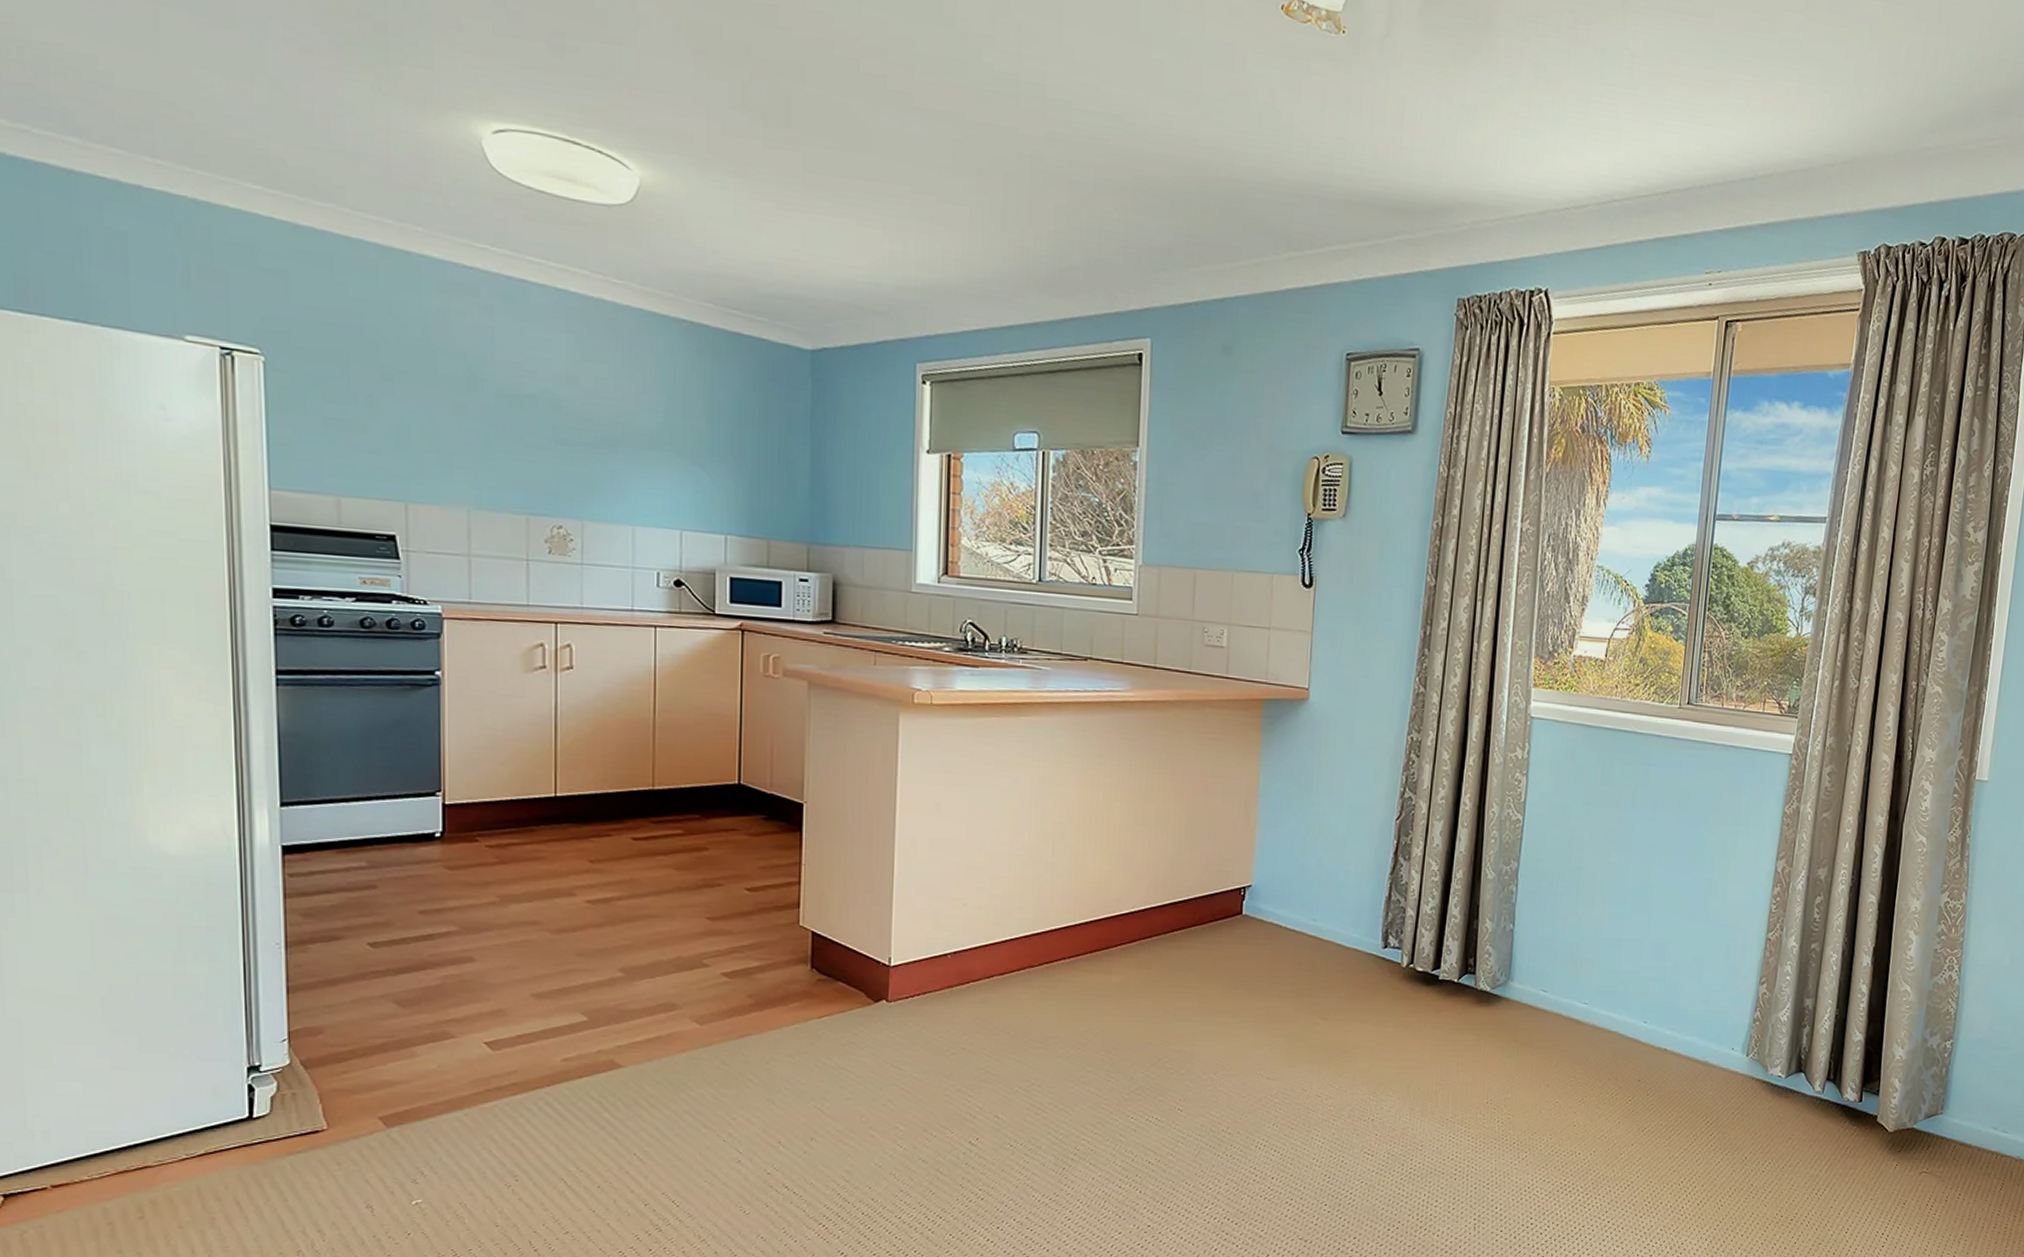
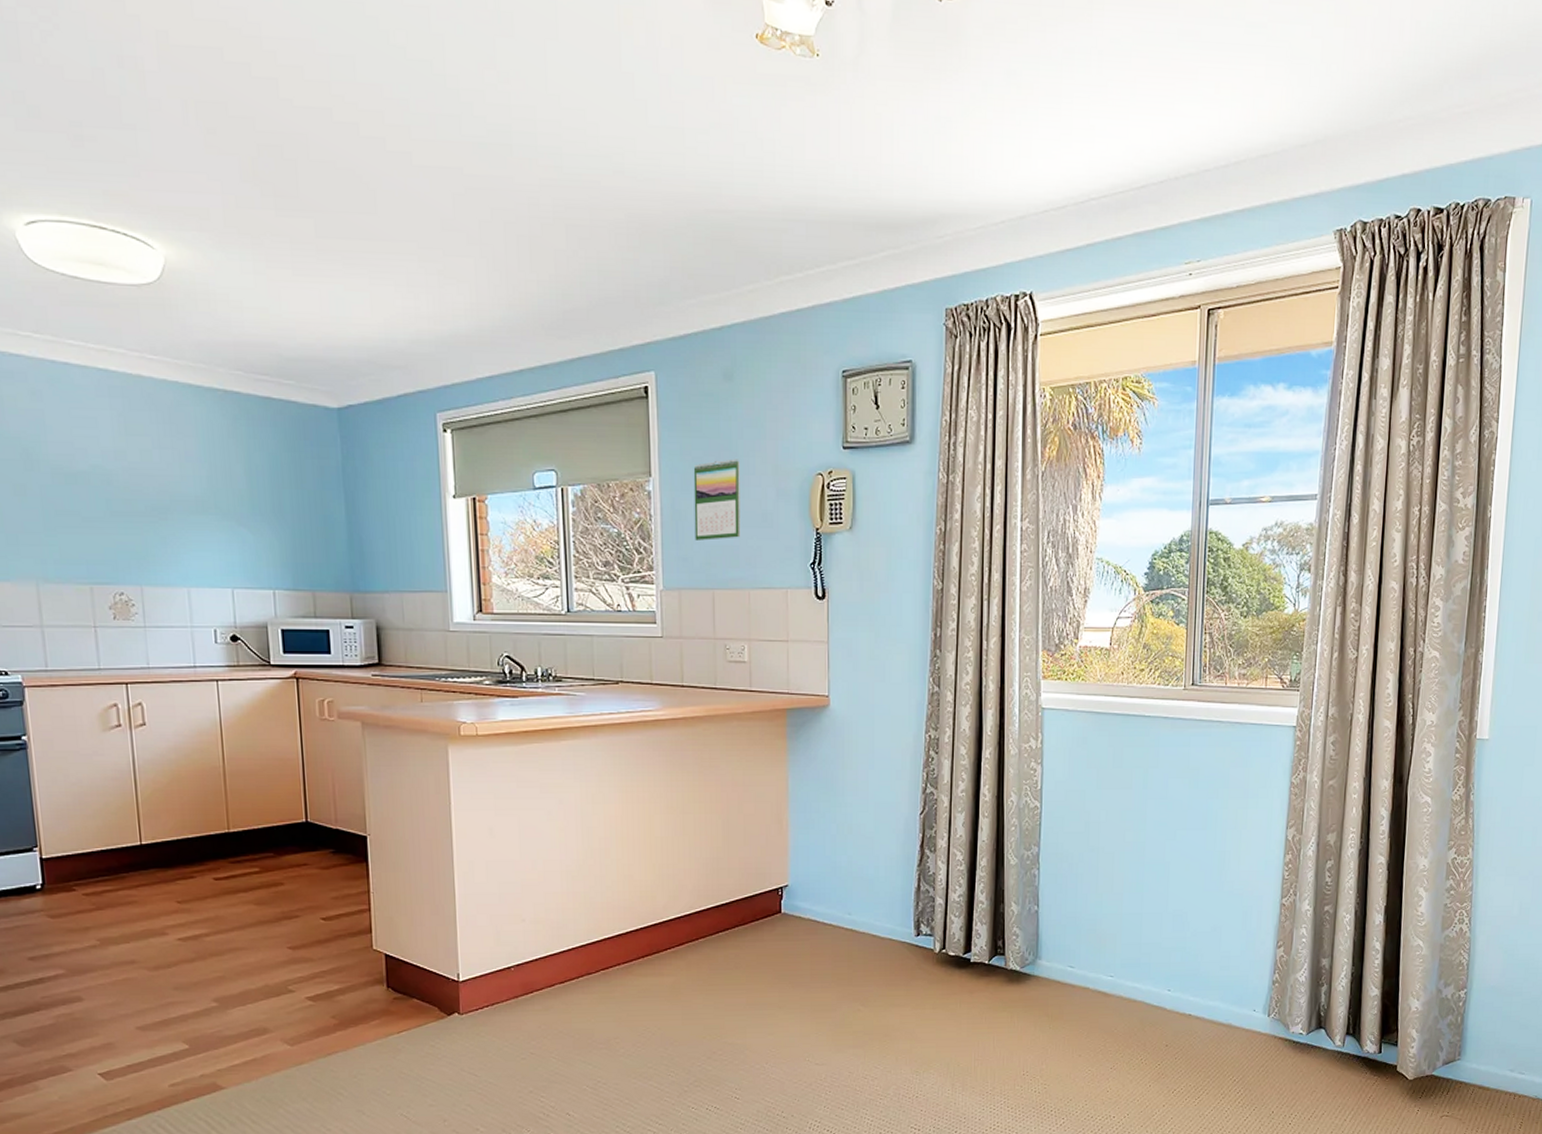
calendar: none [1179,435,1233,518] -> present [693,459,741,540]

